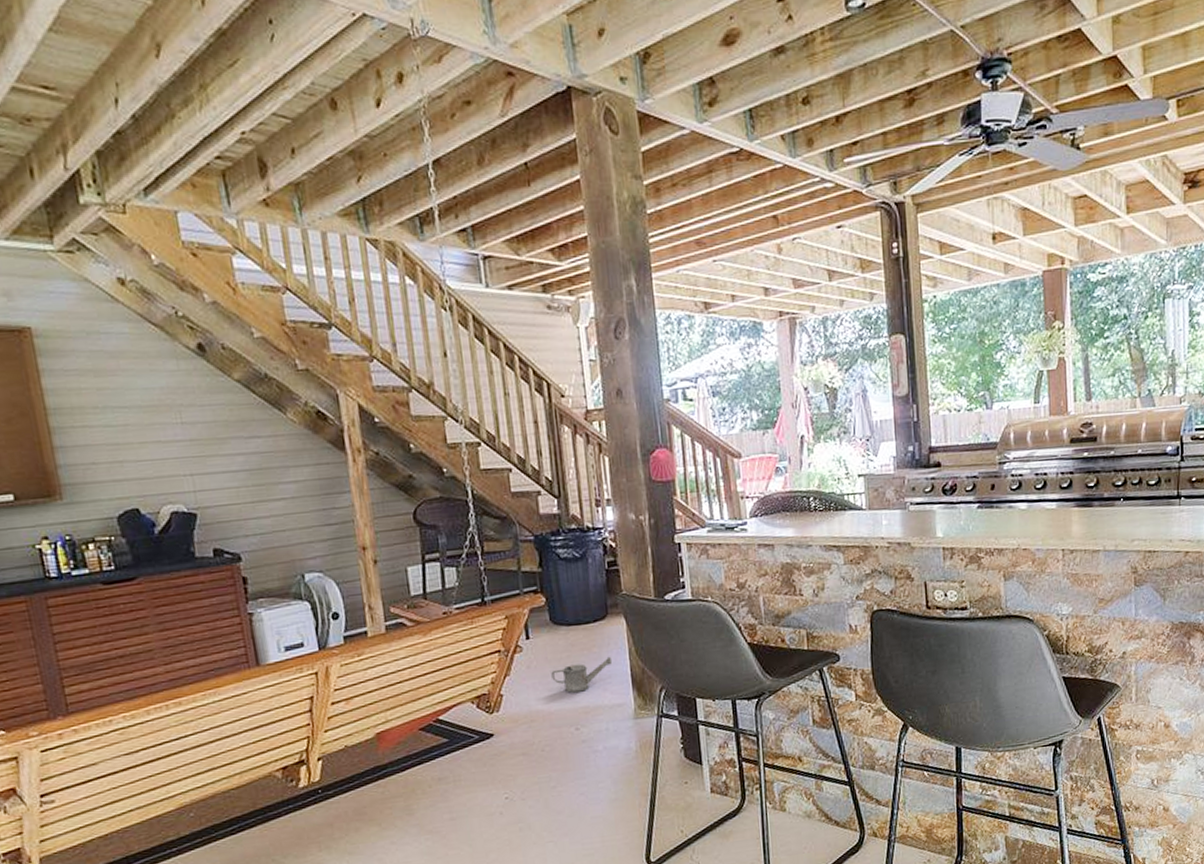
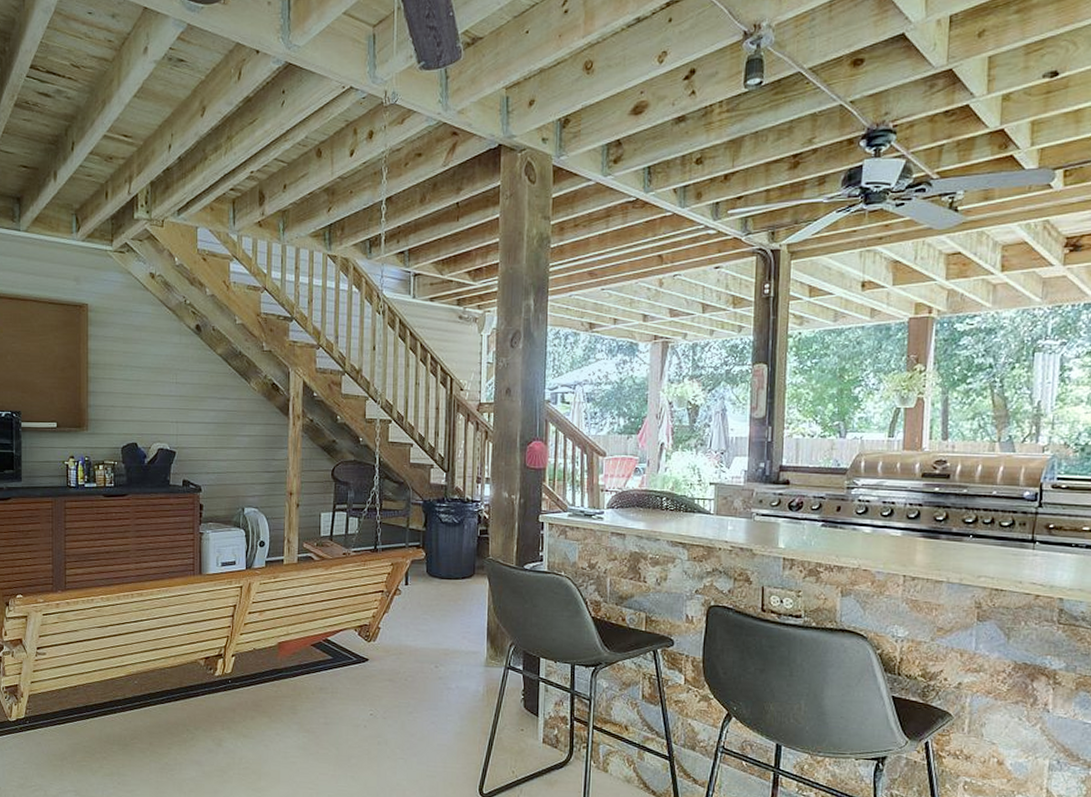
watering can: present [551,656,613,693] -> none [421,609,473,636]

